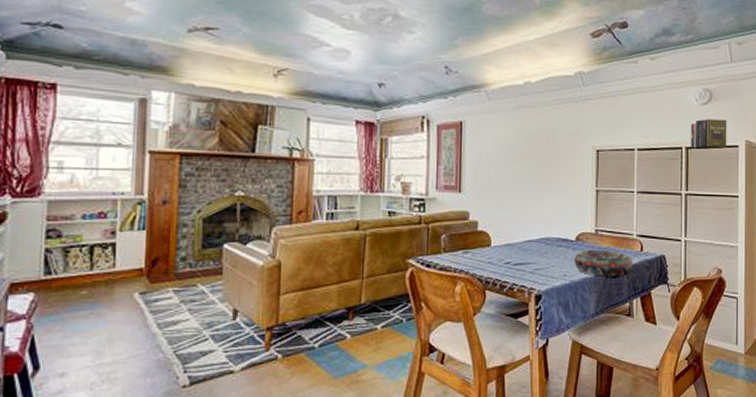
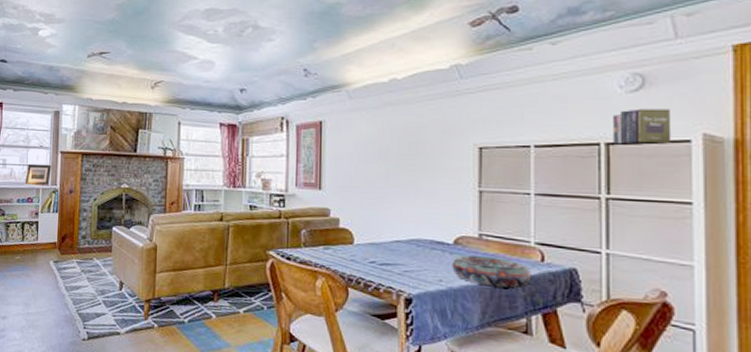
picture frame: none [94,167,135,195] -> present [25,164,51,185]

